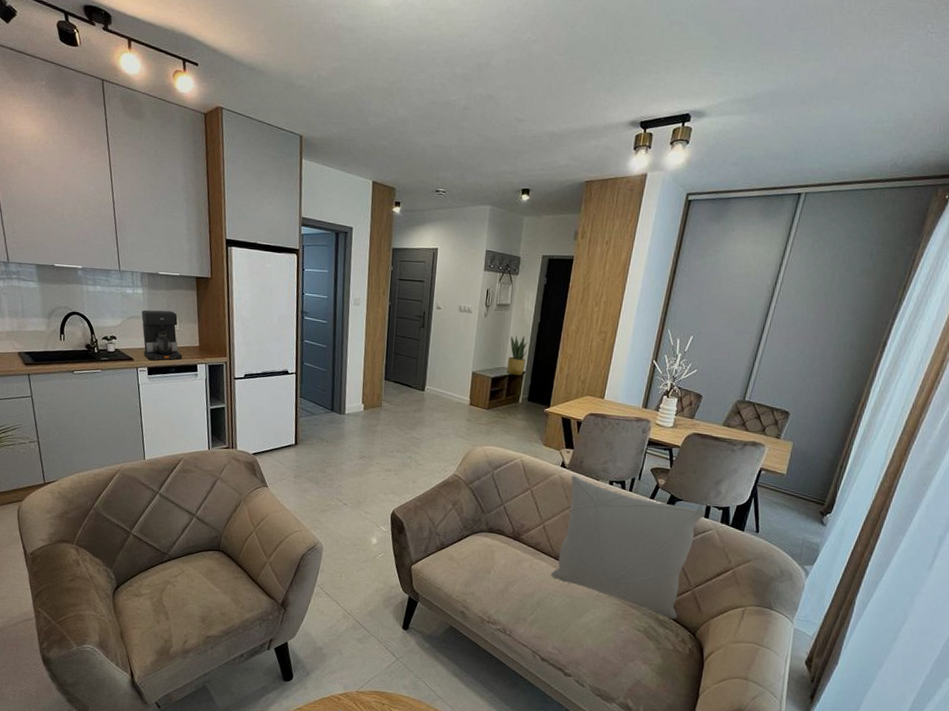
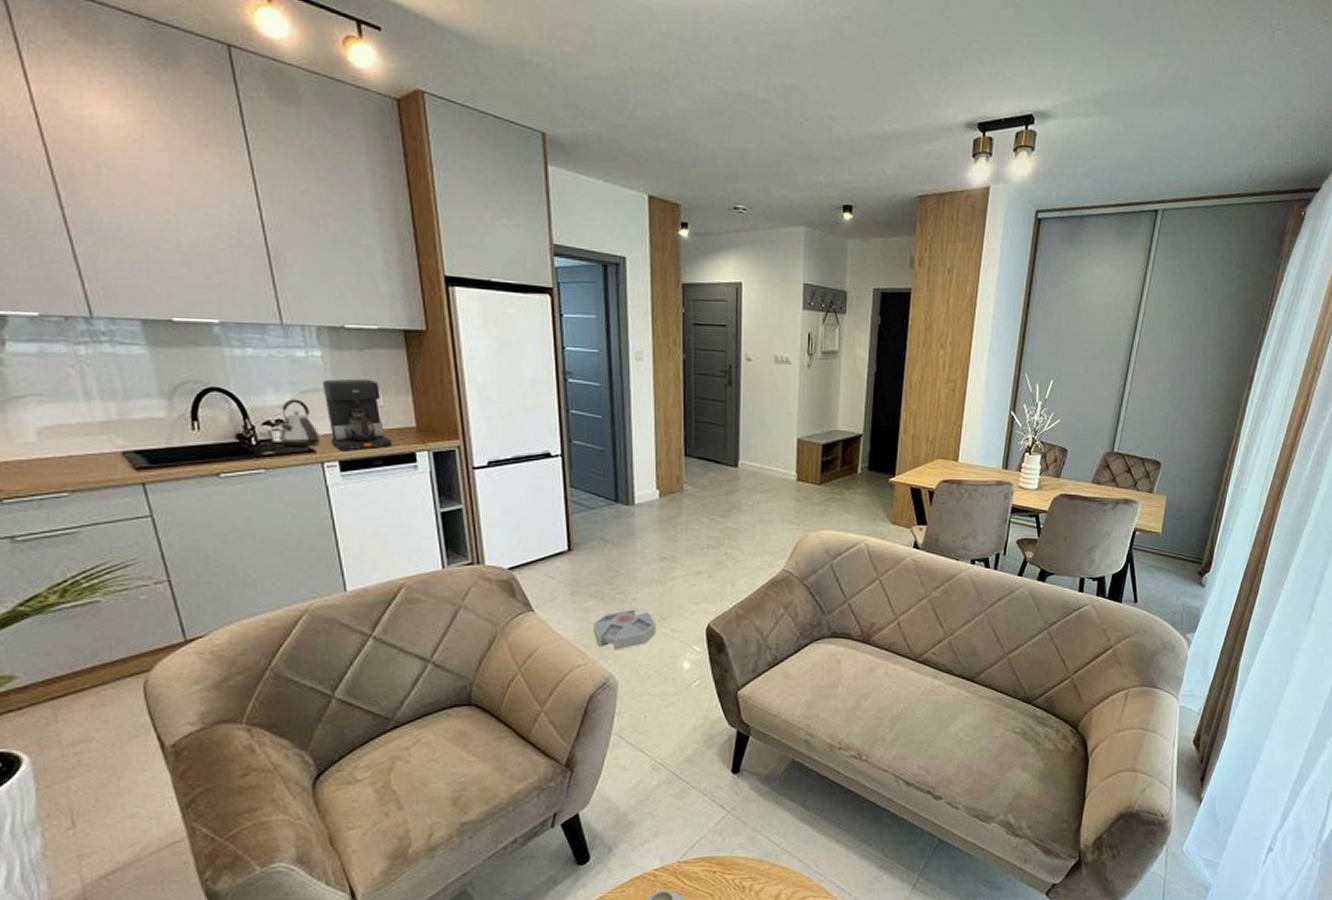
kettle: none [112,322,137,357] -> present [280,399,321,448]
robot vacuum: none [308,493,354,523] -> present [594,609,656,650]
planter: present [506,335,528,376] -> none [840,389,865,439]
pillow: present [551,475,706,620] -> none [910,556,1080,715]

